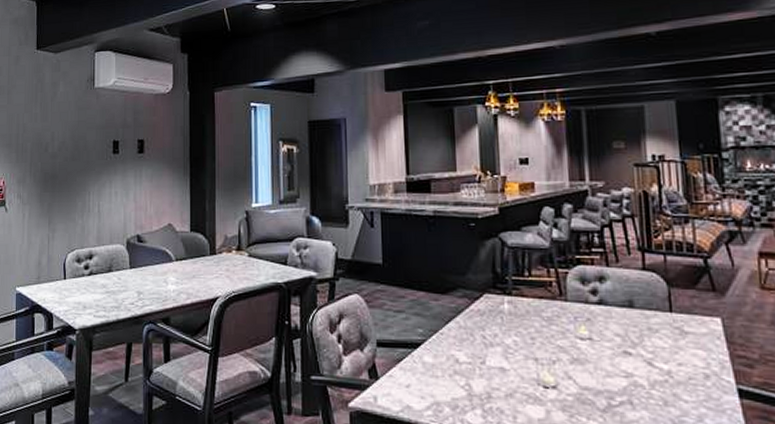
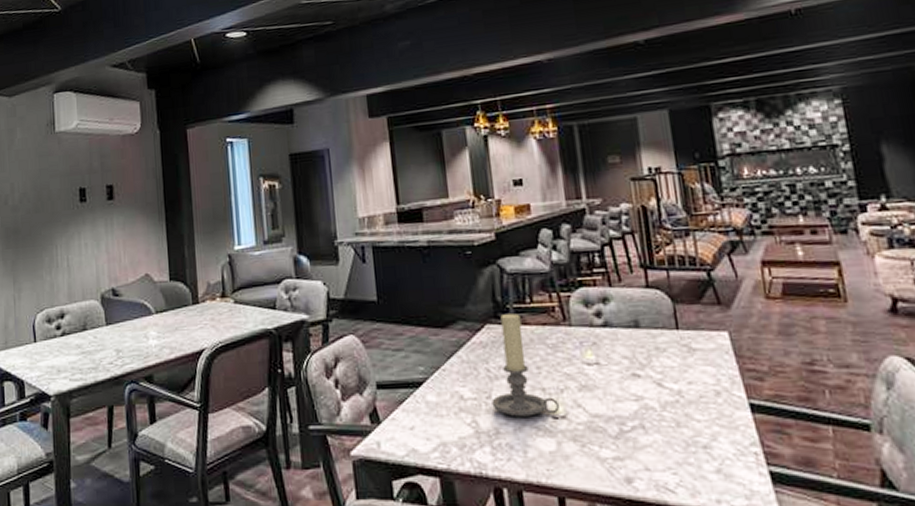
candle holder: none [485,285,552,384] -> present [491,313,561,417]

